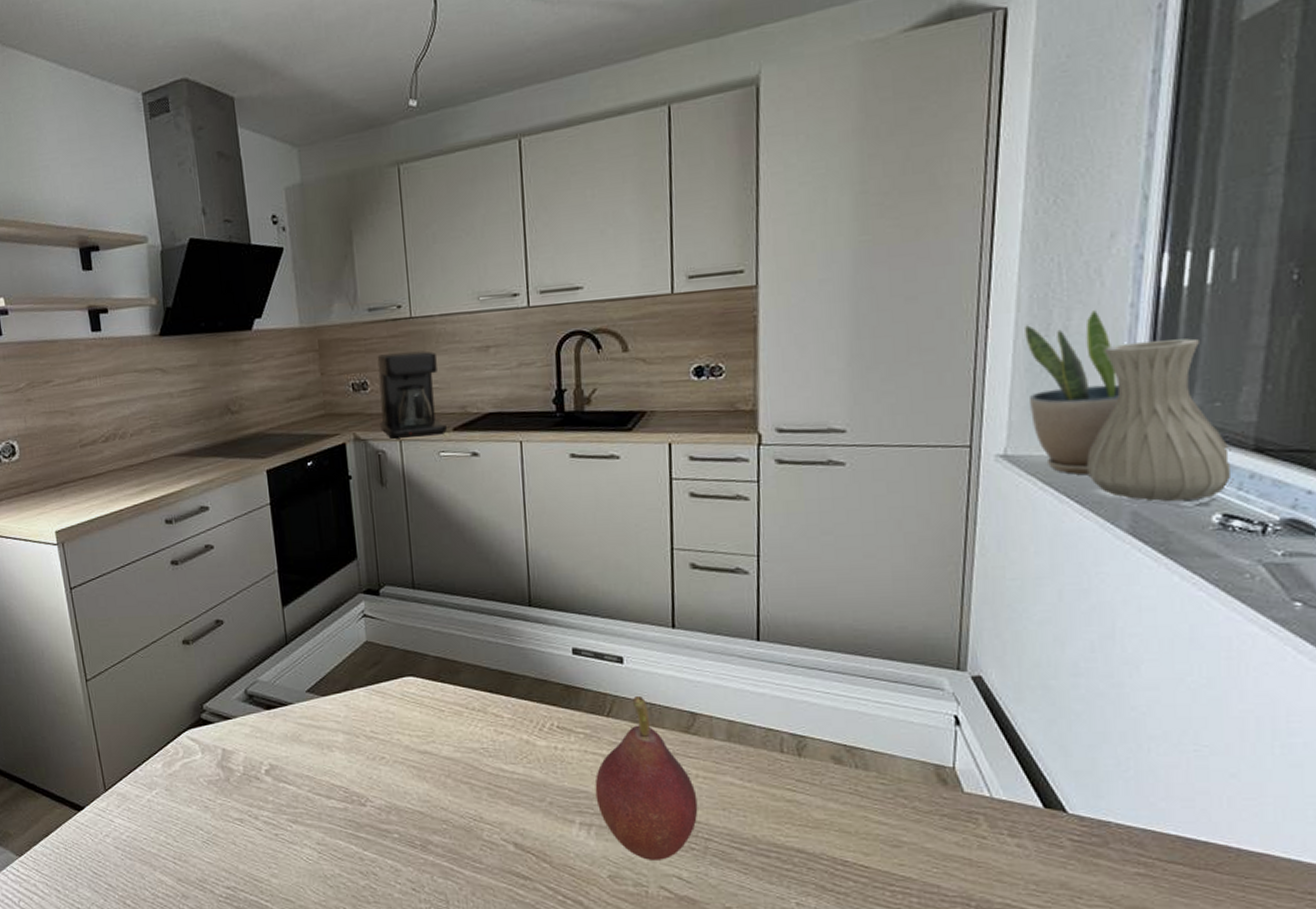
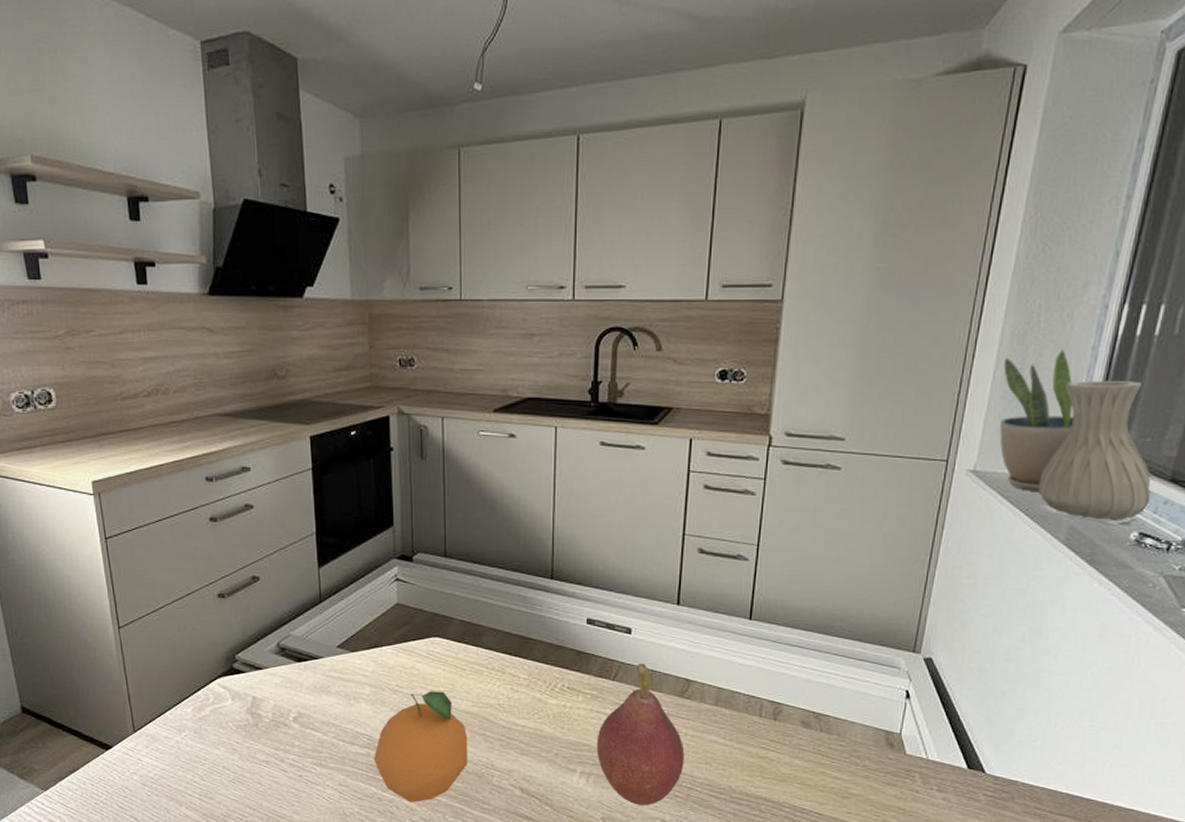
orange: none [352,736,455,862] -> present [374,691,468,802]
coffee maker: present [377,350,447,438] -> none [424,333,487,415]

